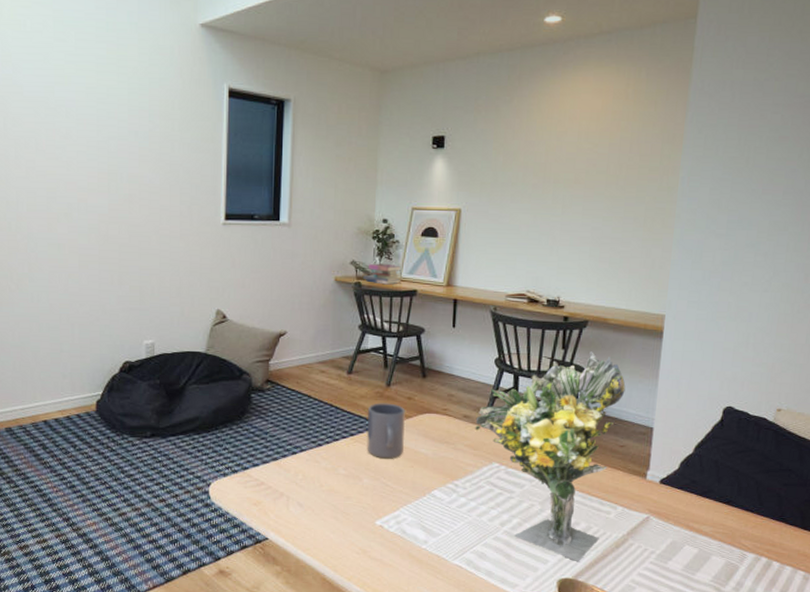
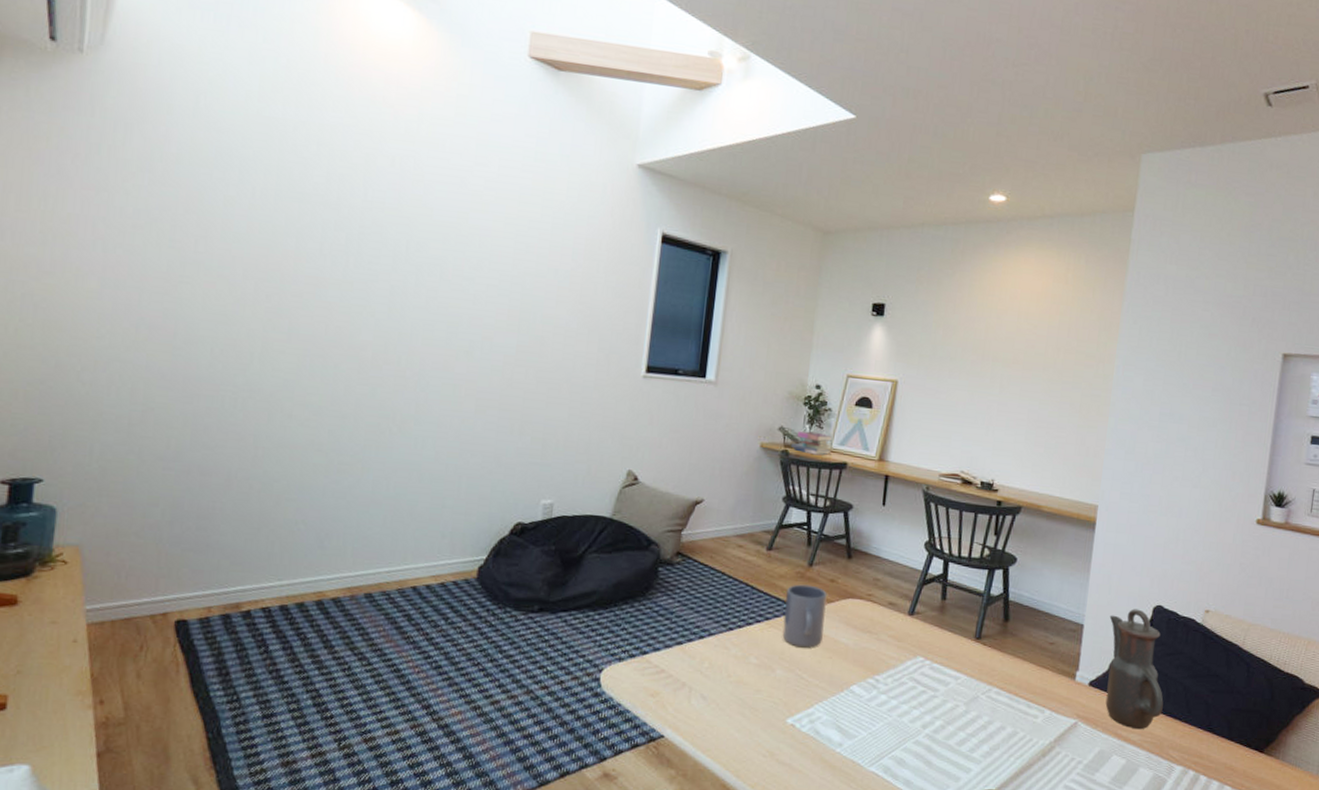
bouquet: present [475,351,626,561] -> none [900,539,1057,771]
teapot: none [677,411,735,521] -> present [1105,609,1164,729]

